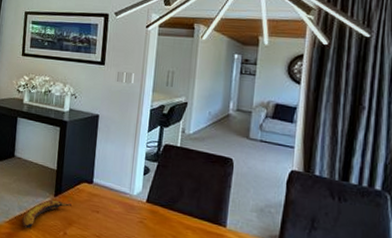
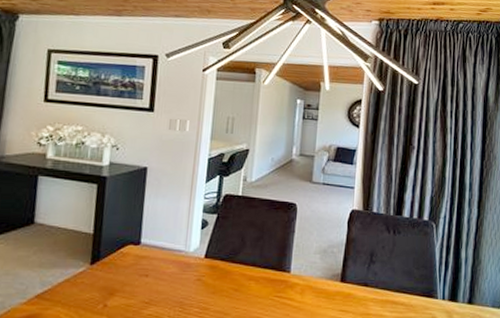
banana: present [22,200,72,229] -> none [46,269,113,308]

